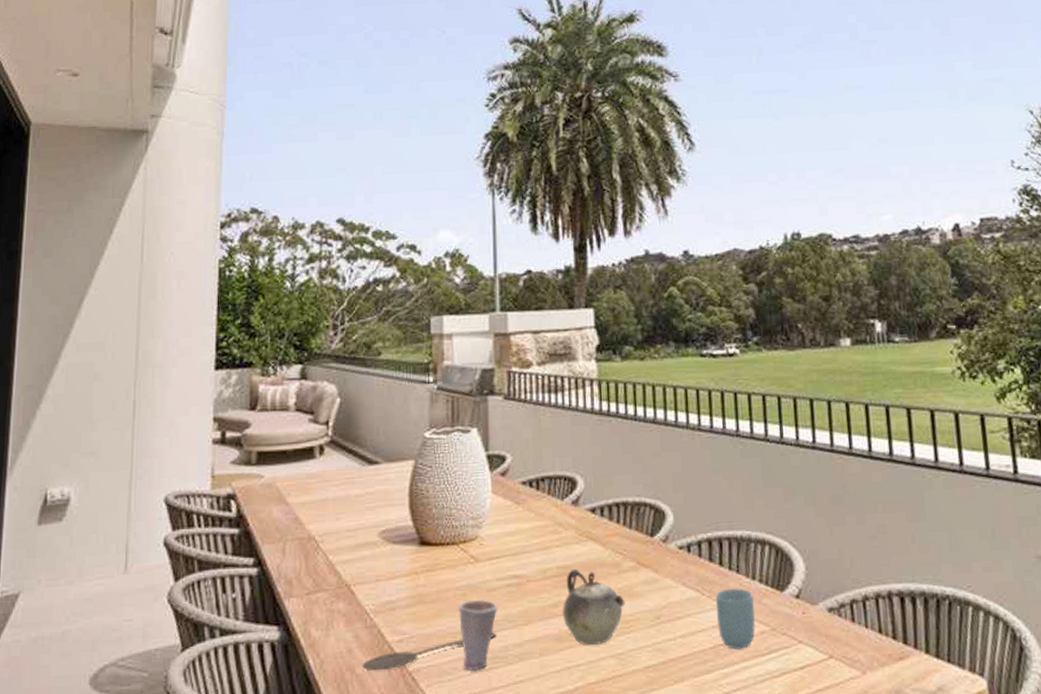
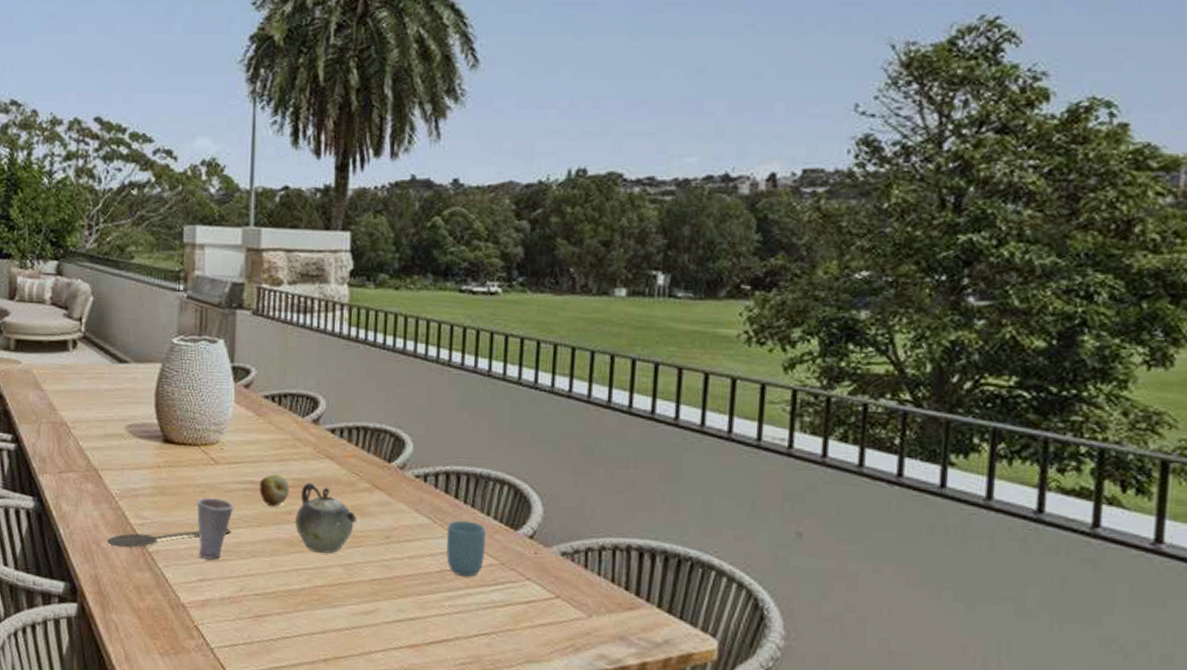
fruit: none [523,565,555,601] -> present [259,474,290,507]

